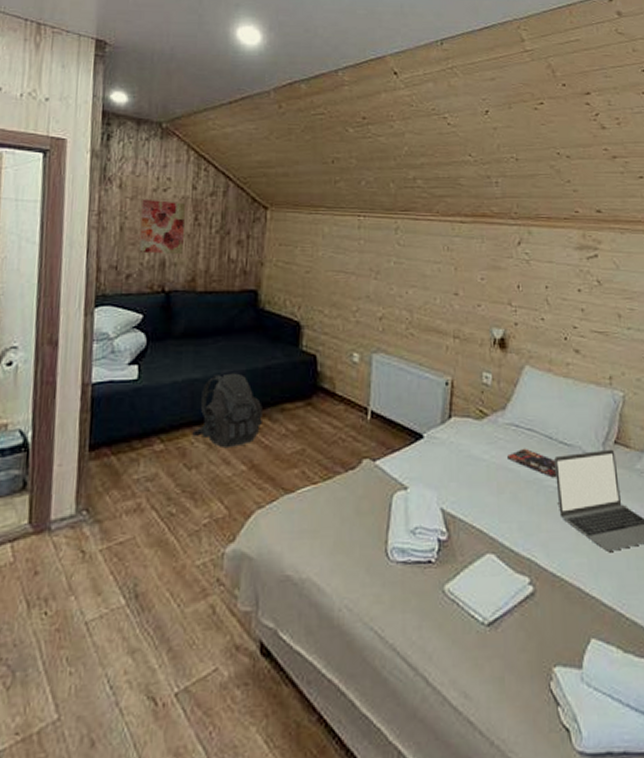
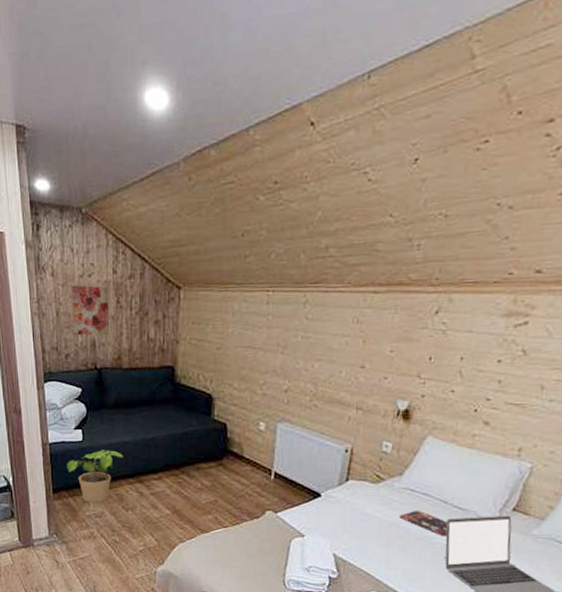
potted plant: none [112,390,190,461] -> present [67,450,124,503]
backpack: present [192,373,262,449] -> none [127,437,182,497]

